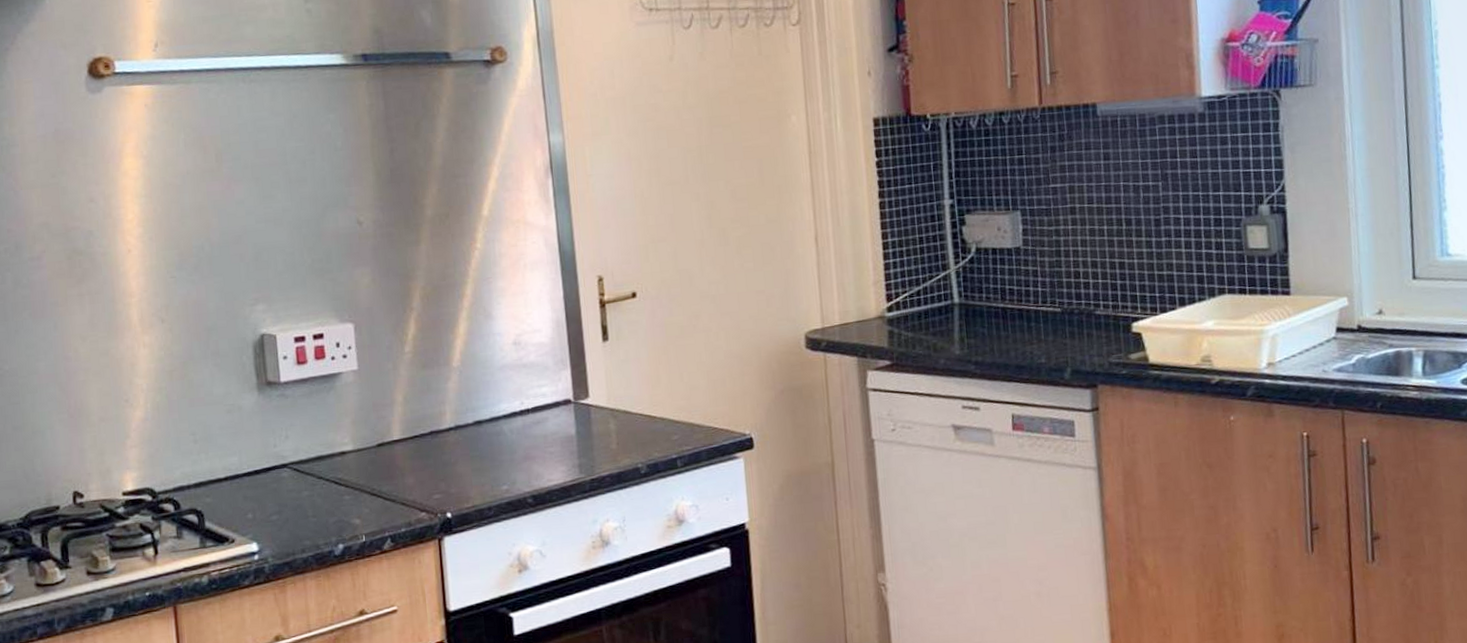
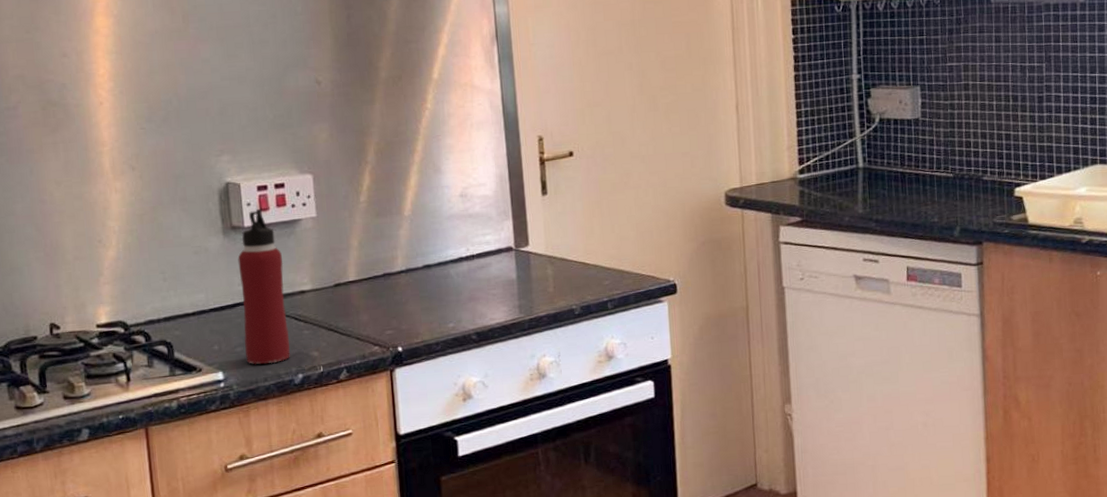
water bottle: none [273,361,330,534] -> present [238,208,290,364]

